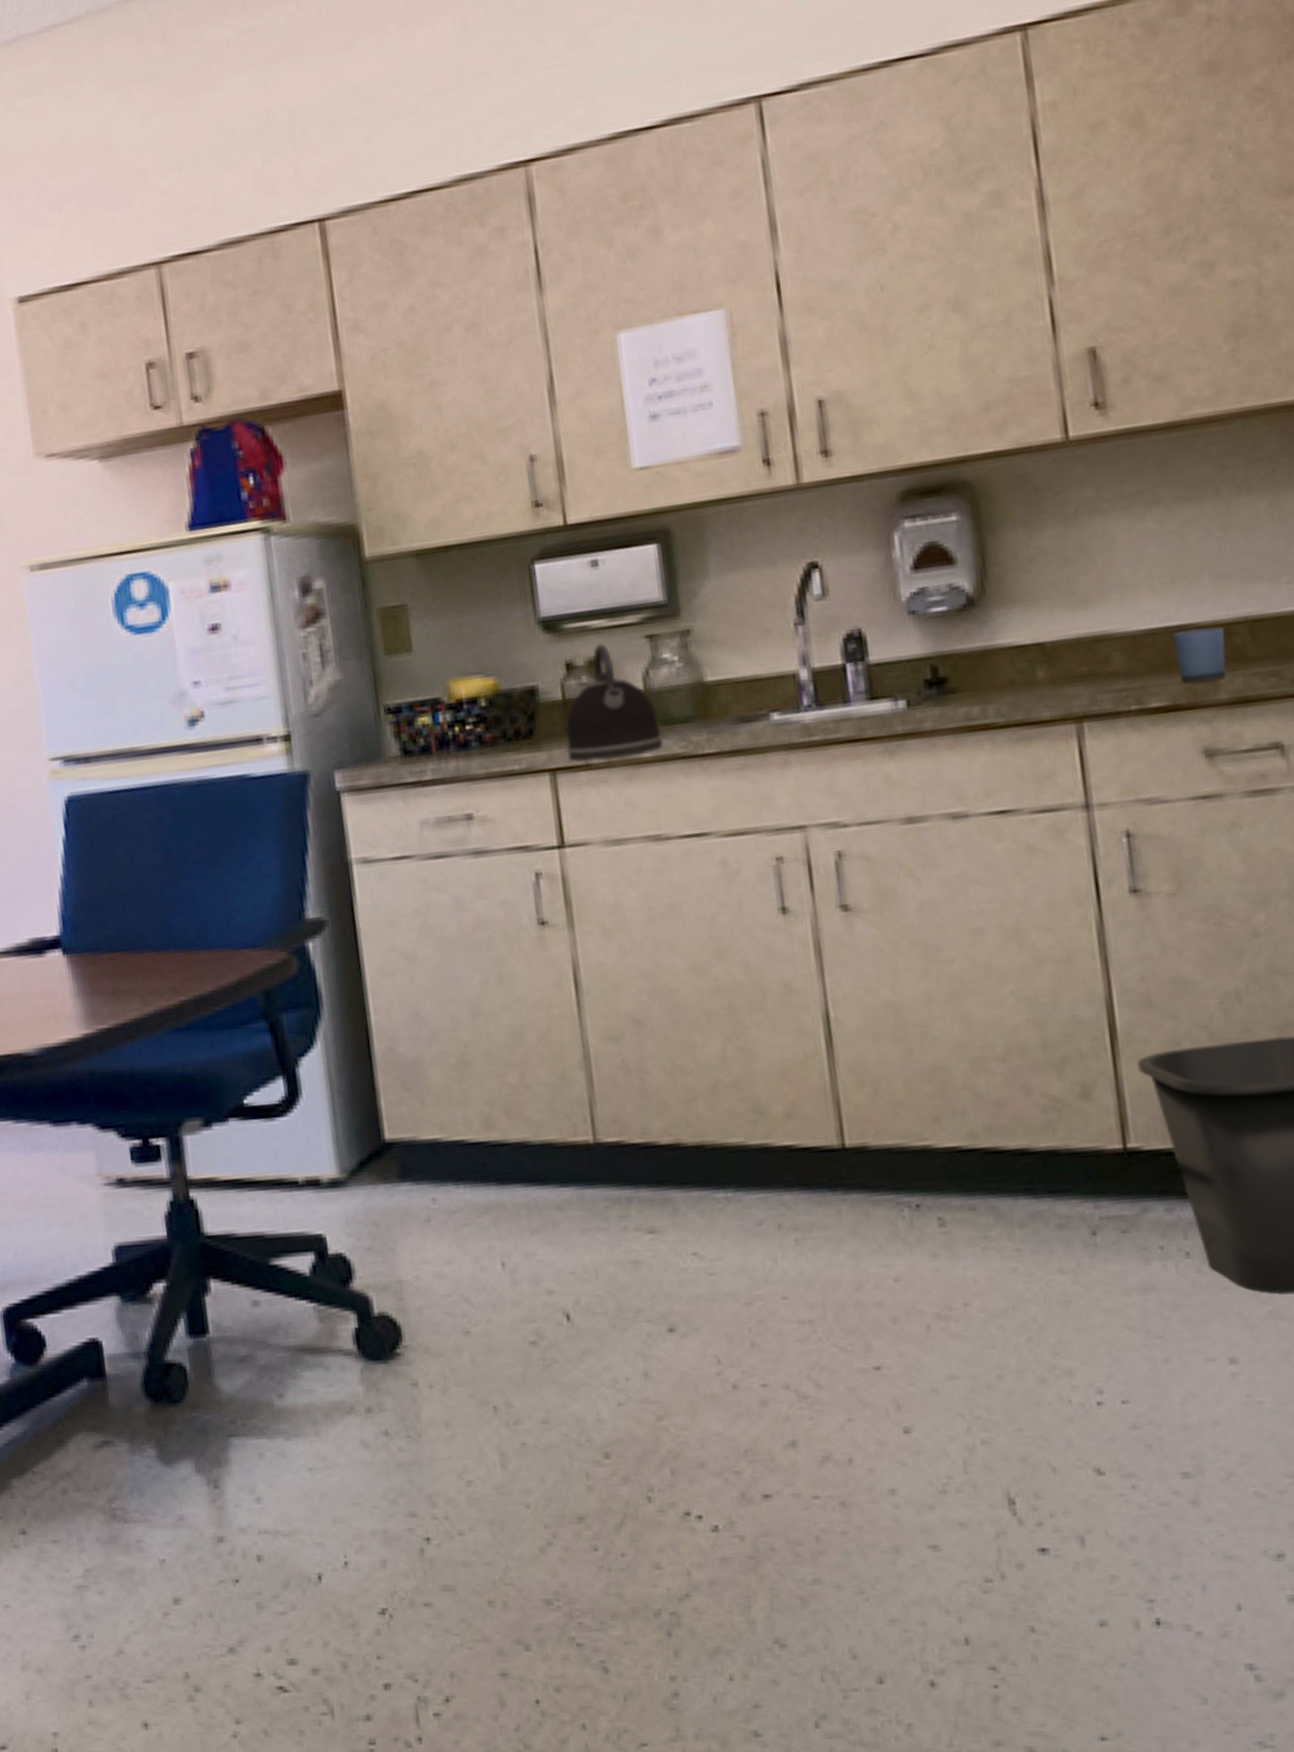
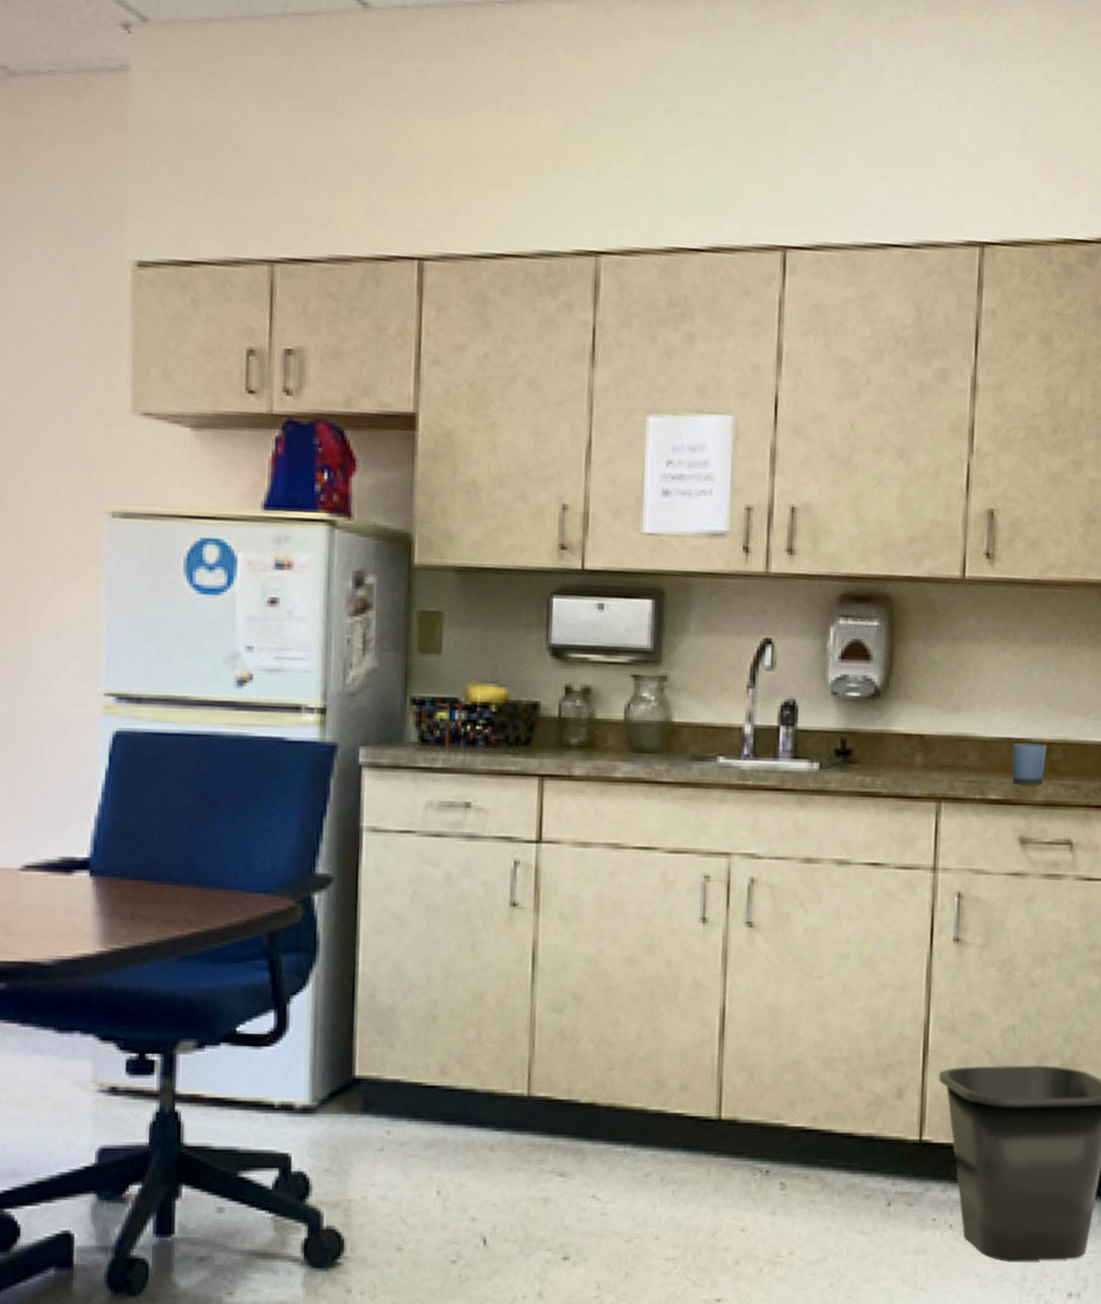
kettle: present [565,643,665,763] -> none [554,675,634,775]

